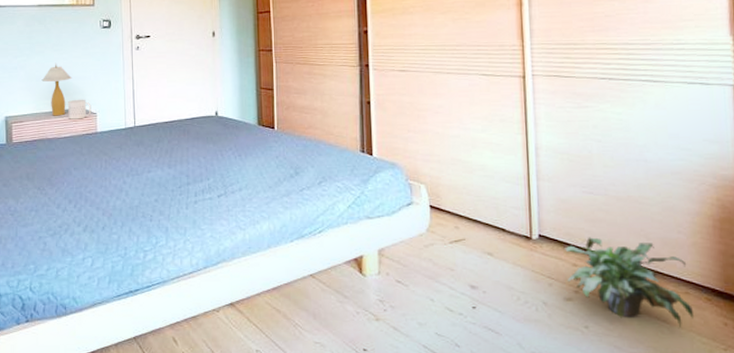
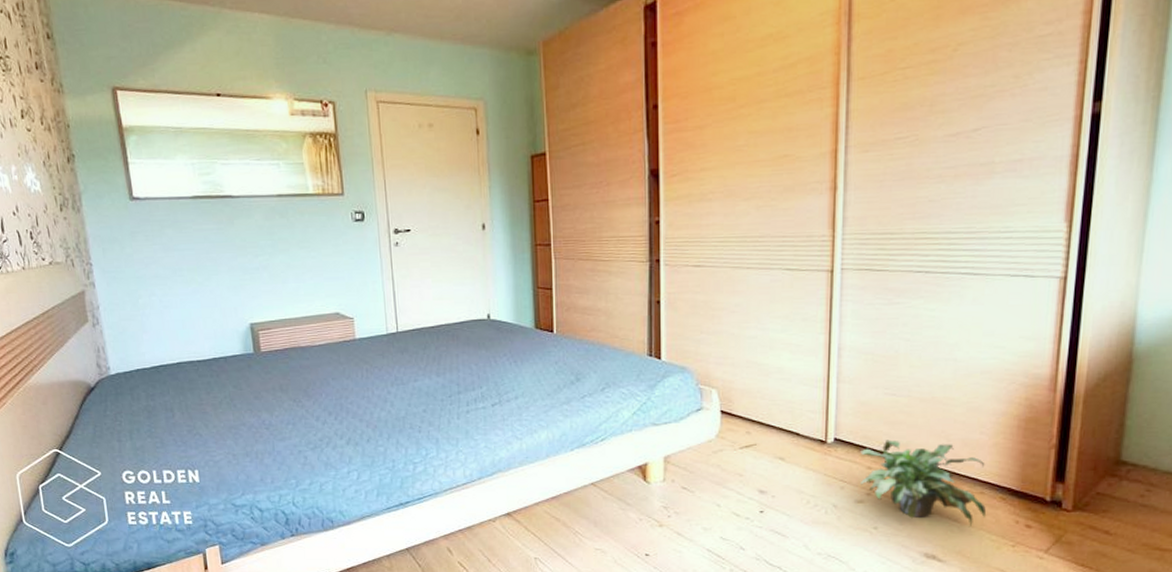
table lamp: present [41,62,72,116] -> none [288,261,324,322]
mug: present [68,99,92,120] -> none [320,302,348,326]

